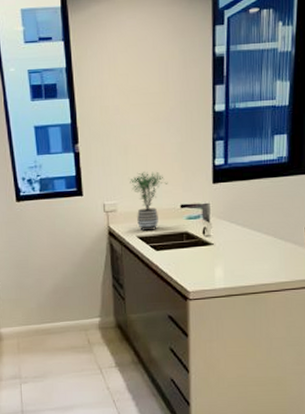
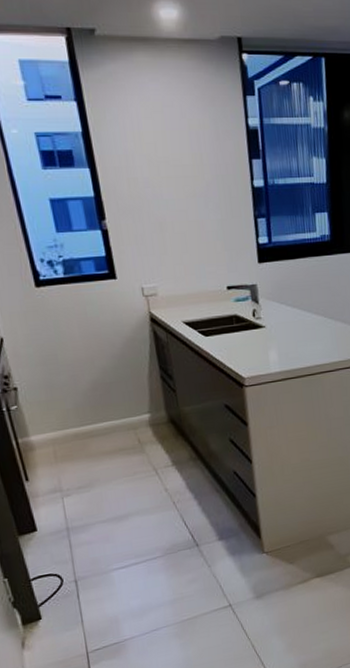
potted plant: present [130,171,168,231] -> none [169,251,212,316]

